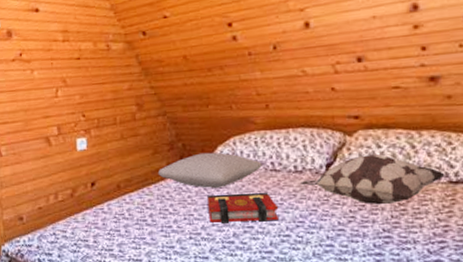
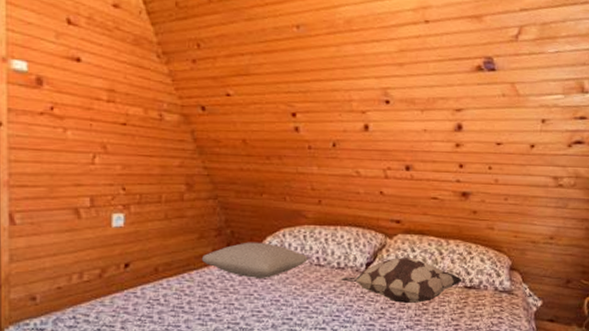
book: present [207,192,279,224] -> none [250,285,318,314]

